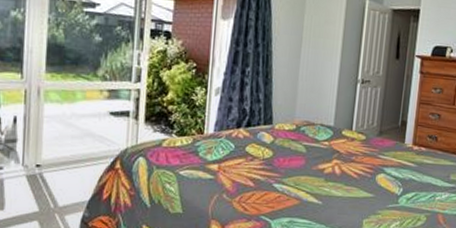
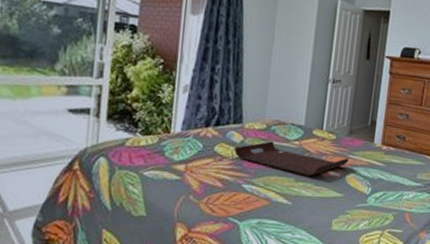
serving tray: none [265,141,379,176] -> present [234,141,349,176]

